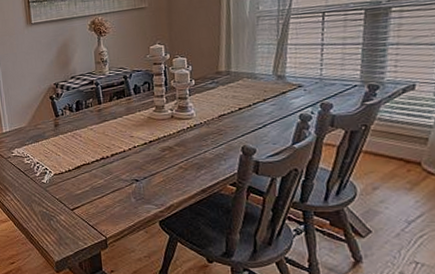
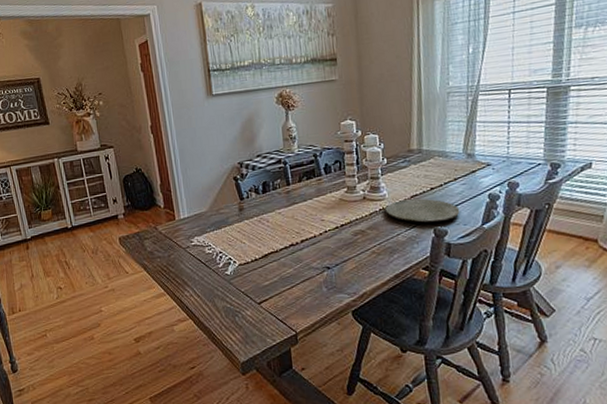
plate: none [193,118,269,141] -> present [385,198,460,223]

